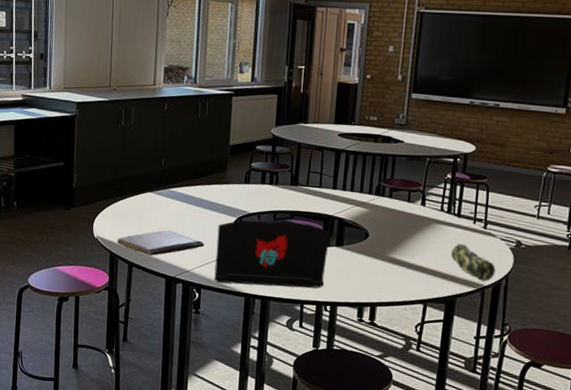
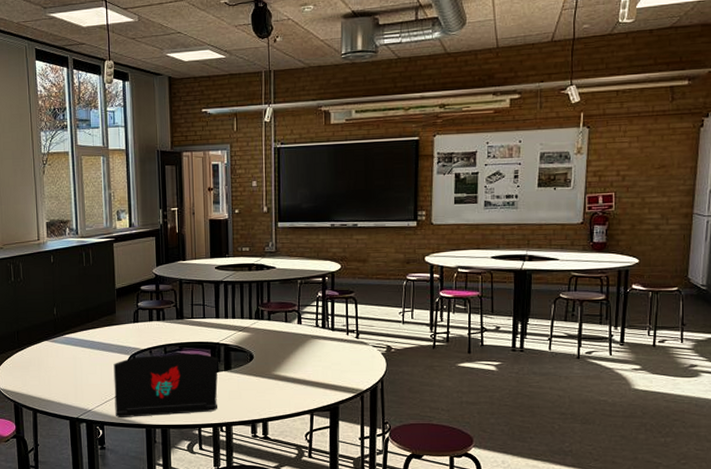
book: present [117,230,205,256] -> none [19,374,103,400]
pencil case: present [451,243,496,282] -> none [330,354,371,386]

